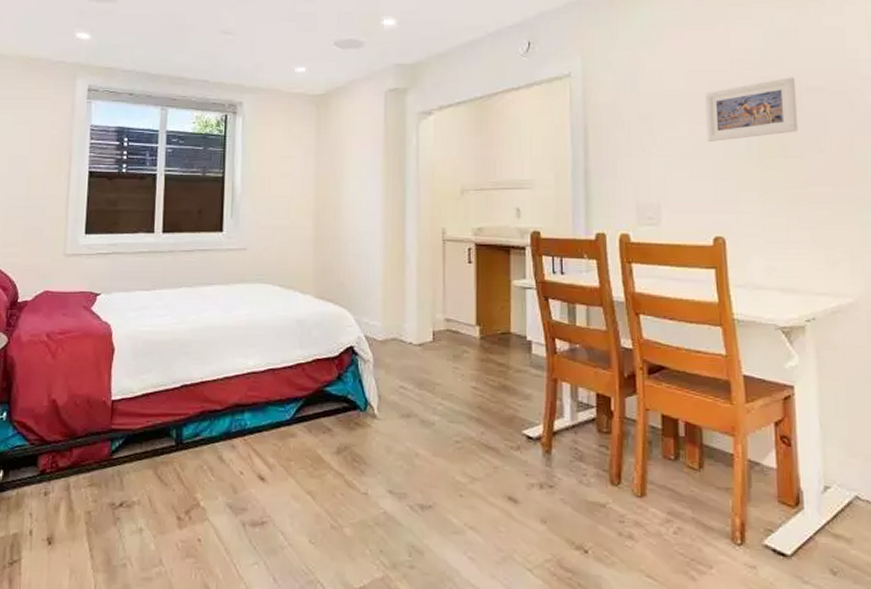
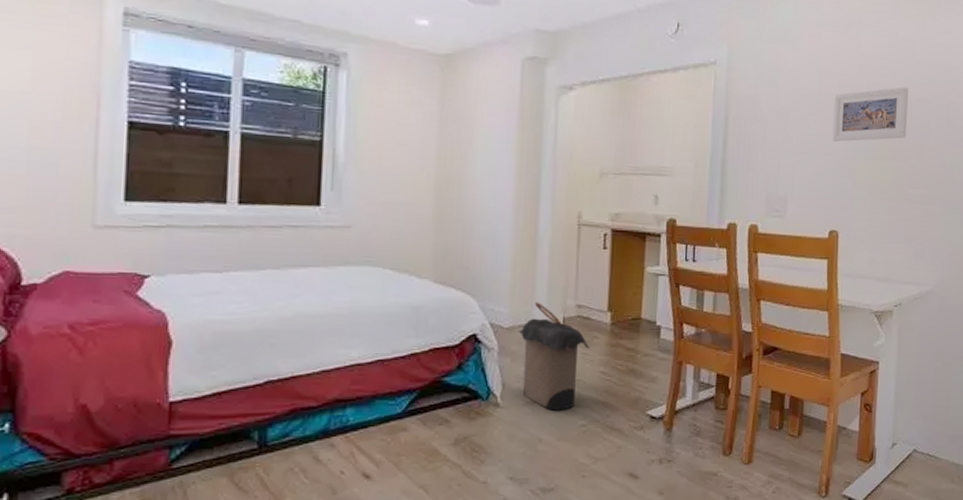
laundry hamper: none [391,316,460,425] -> present [518,302,589,411]

